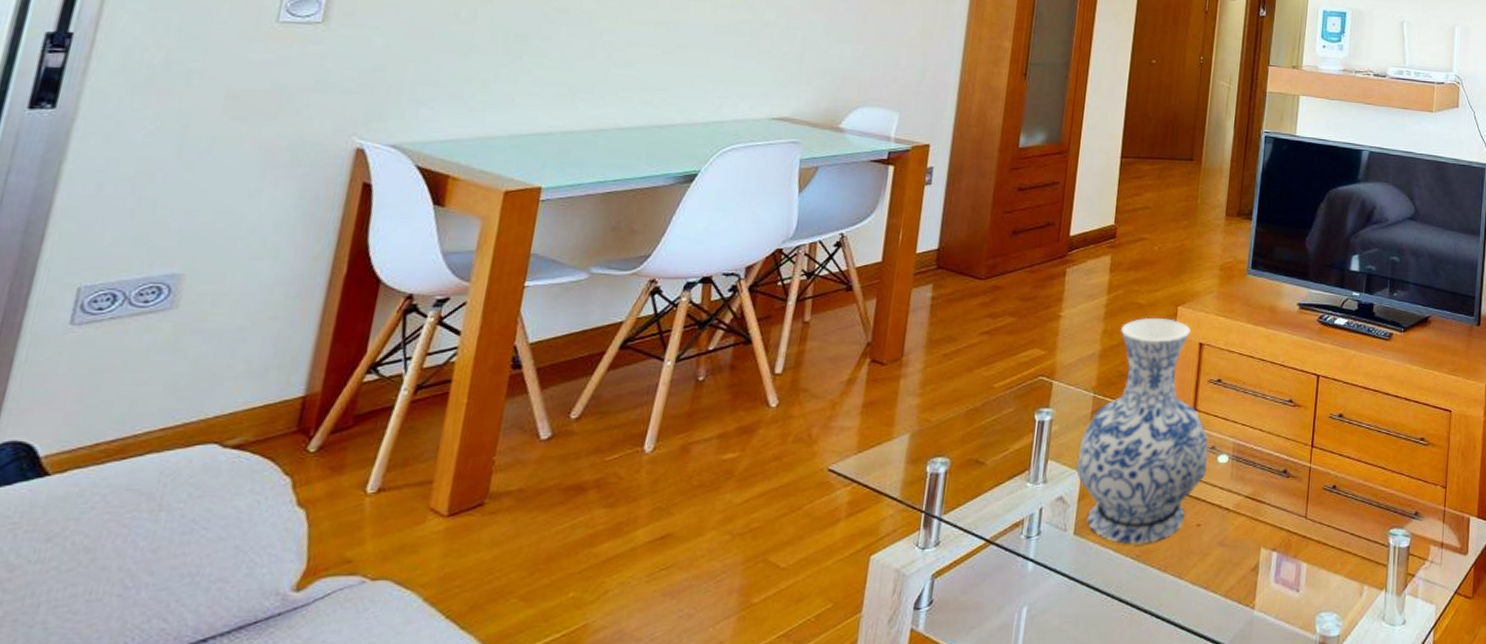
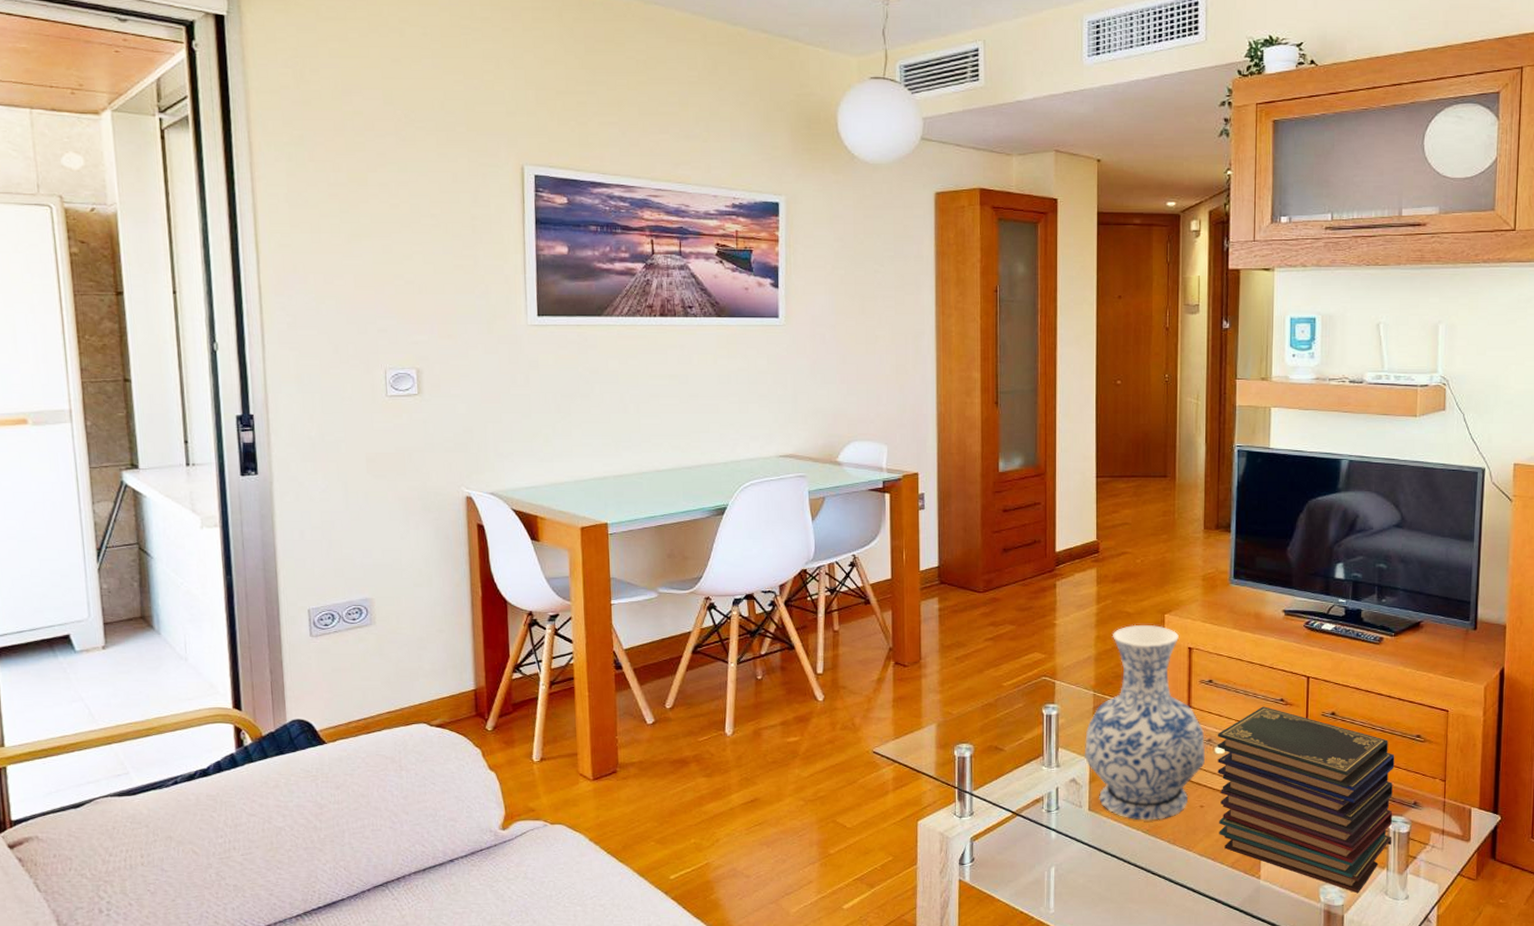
book stack: none [1214,408,1399,621] -> present [1217,706,1395,894]

